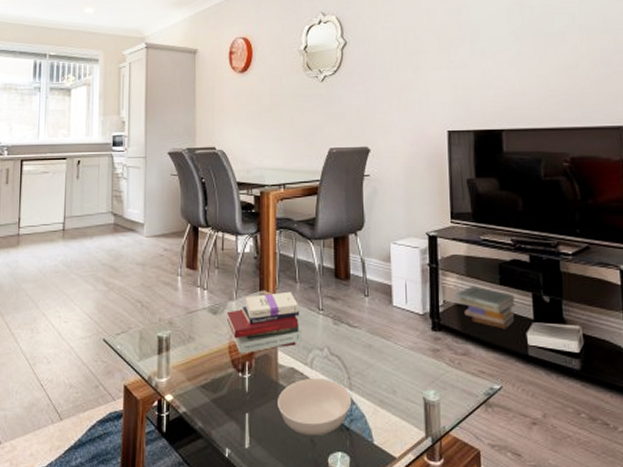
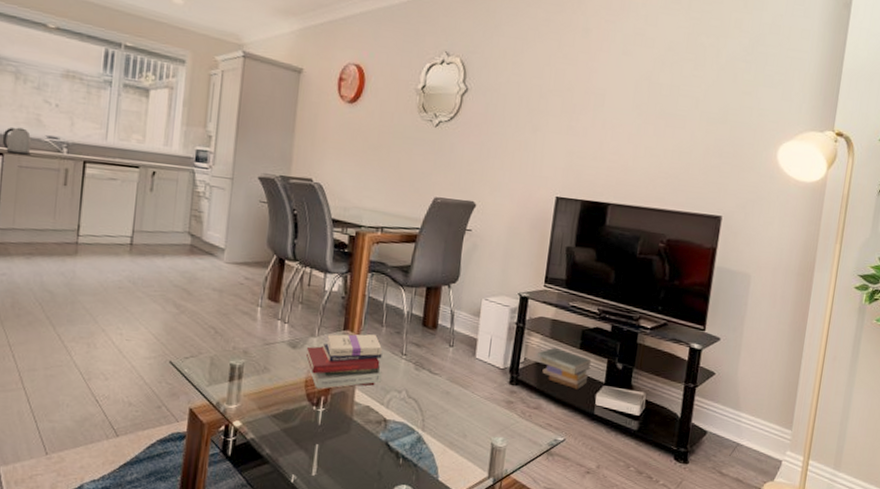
bowl: present [278,377,352,437] -> none [349,417,424,470]

